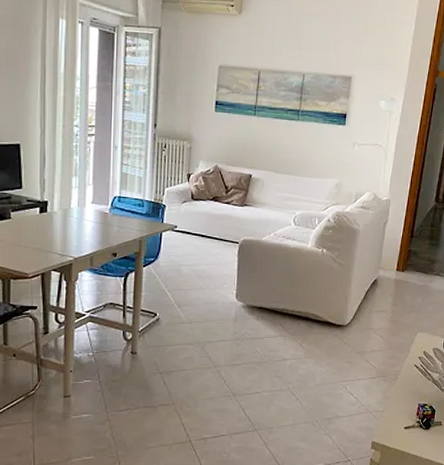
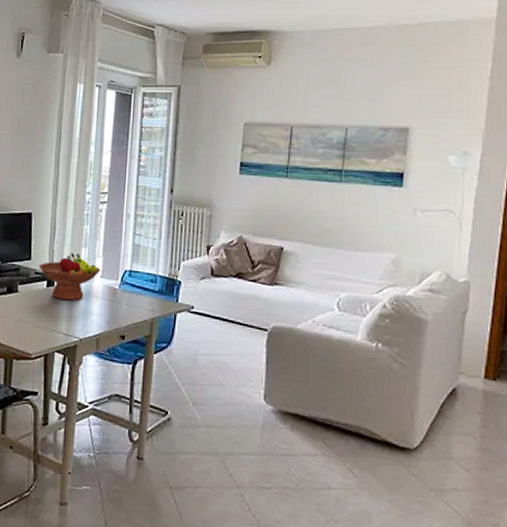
fruit bowl: none [30,181,92,225] -> present [38,252,101,301]

